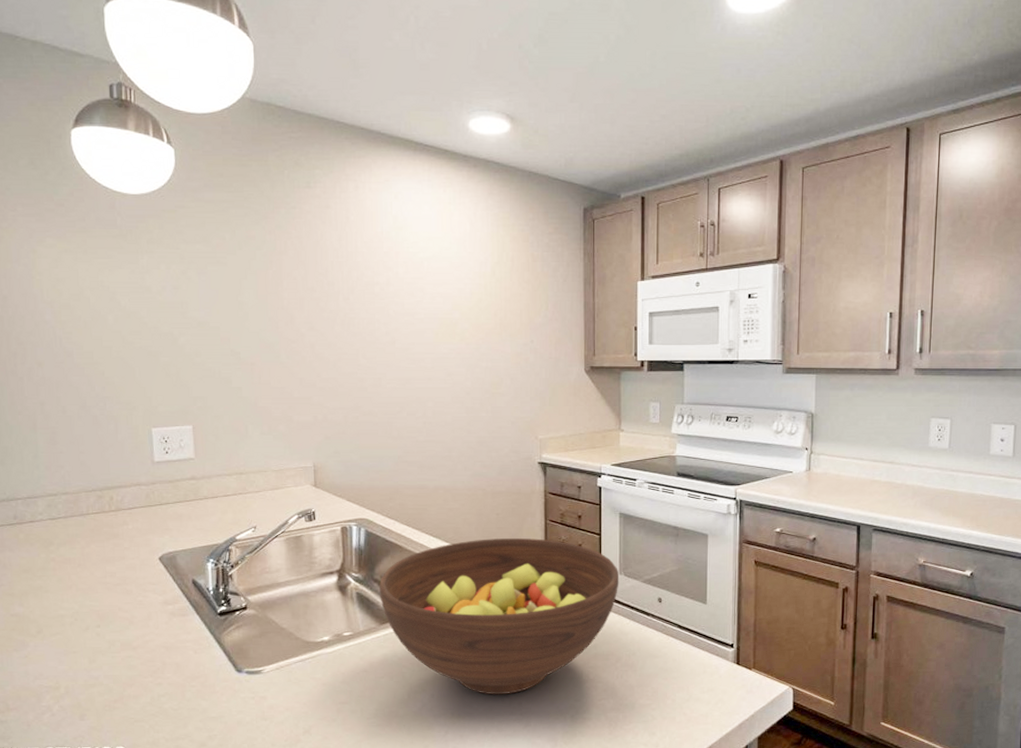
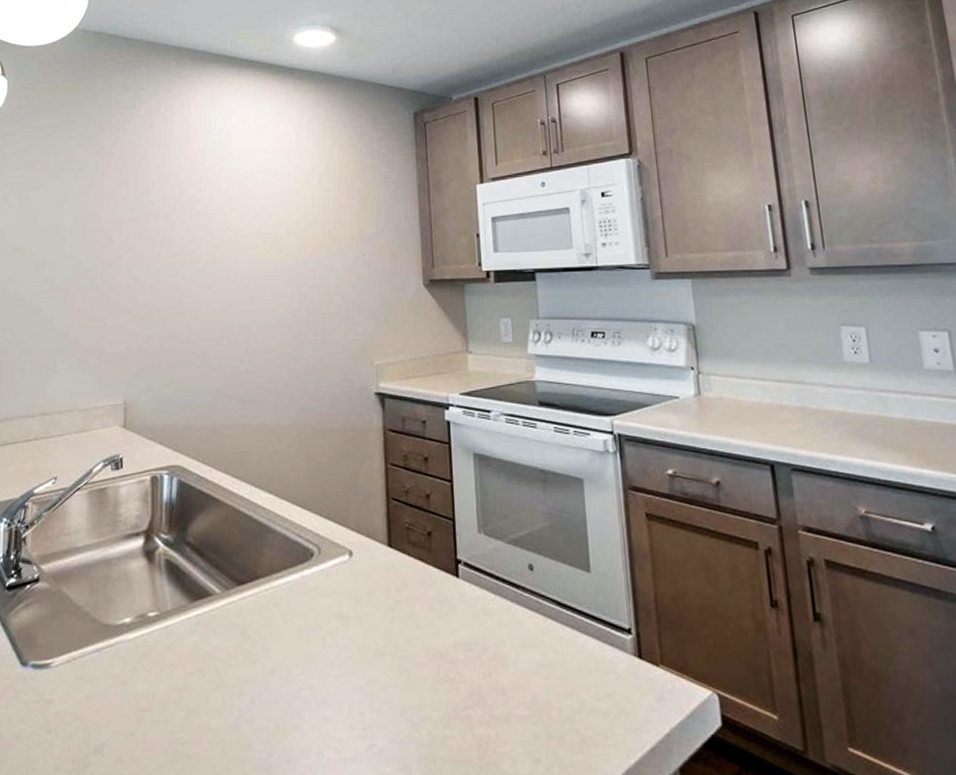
fruit bowl: present [379,538,619,695] -> none [192,487,479,701]

